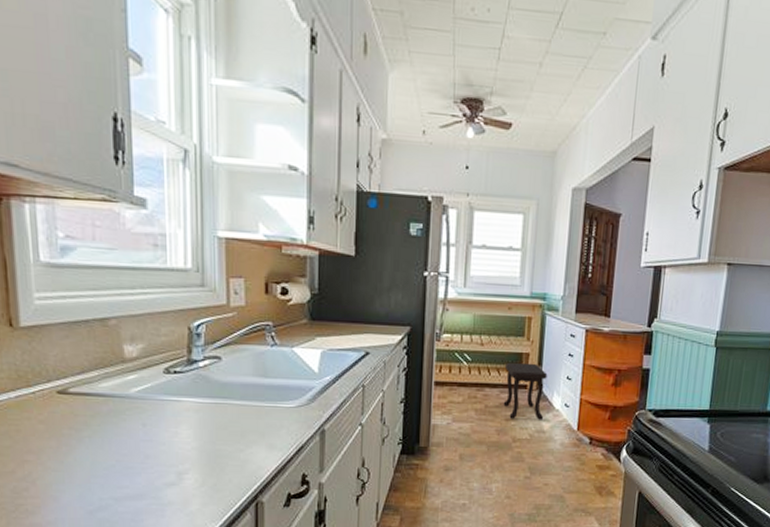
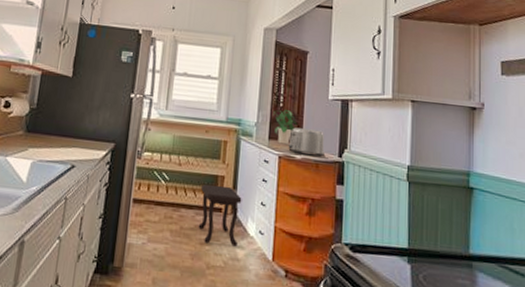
potted plant: none [581,279,607,317] -> present [273,109,298,145]
toaster: none [596,299,635,328] -> present [288,127,326,157]

